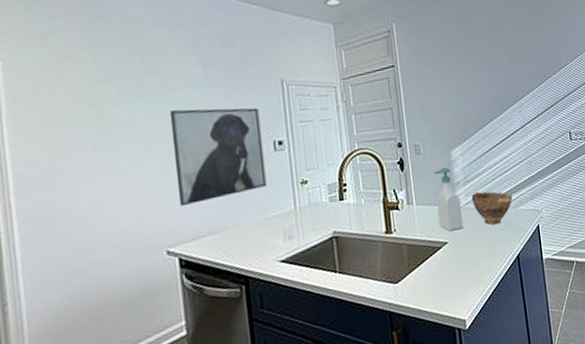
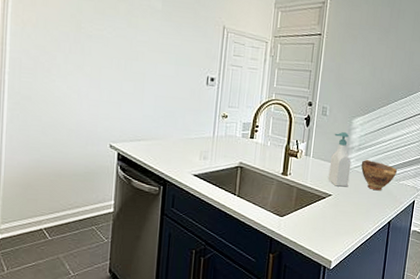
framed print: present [169,107,267,207] -> none [125,34,201,113]

